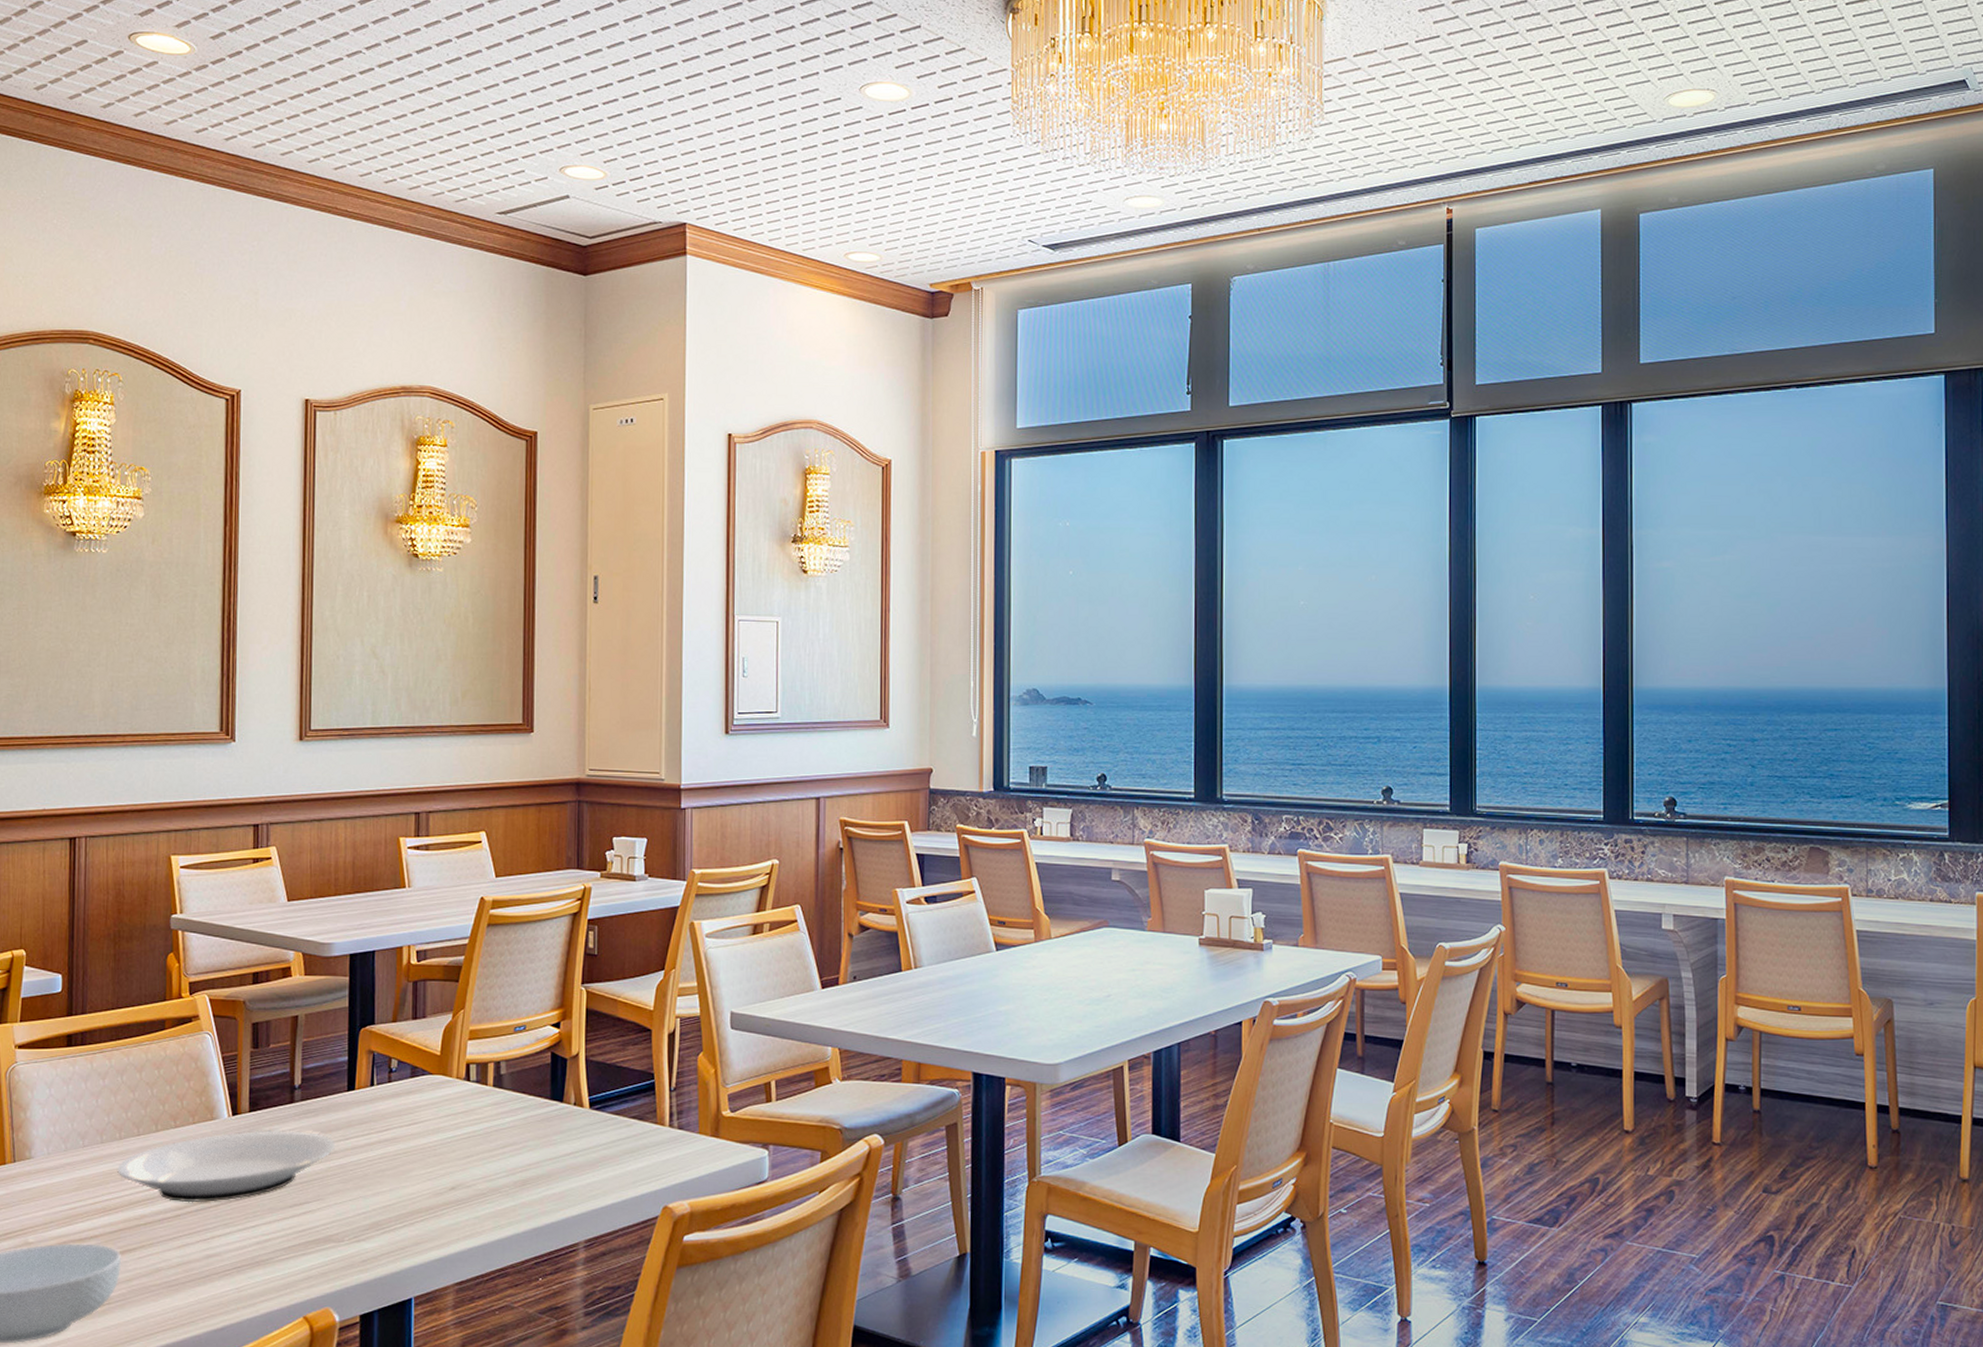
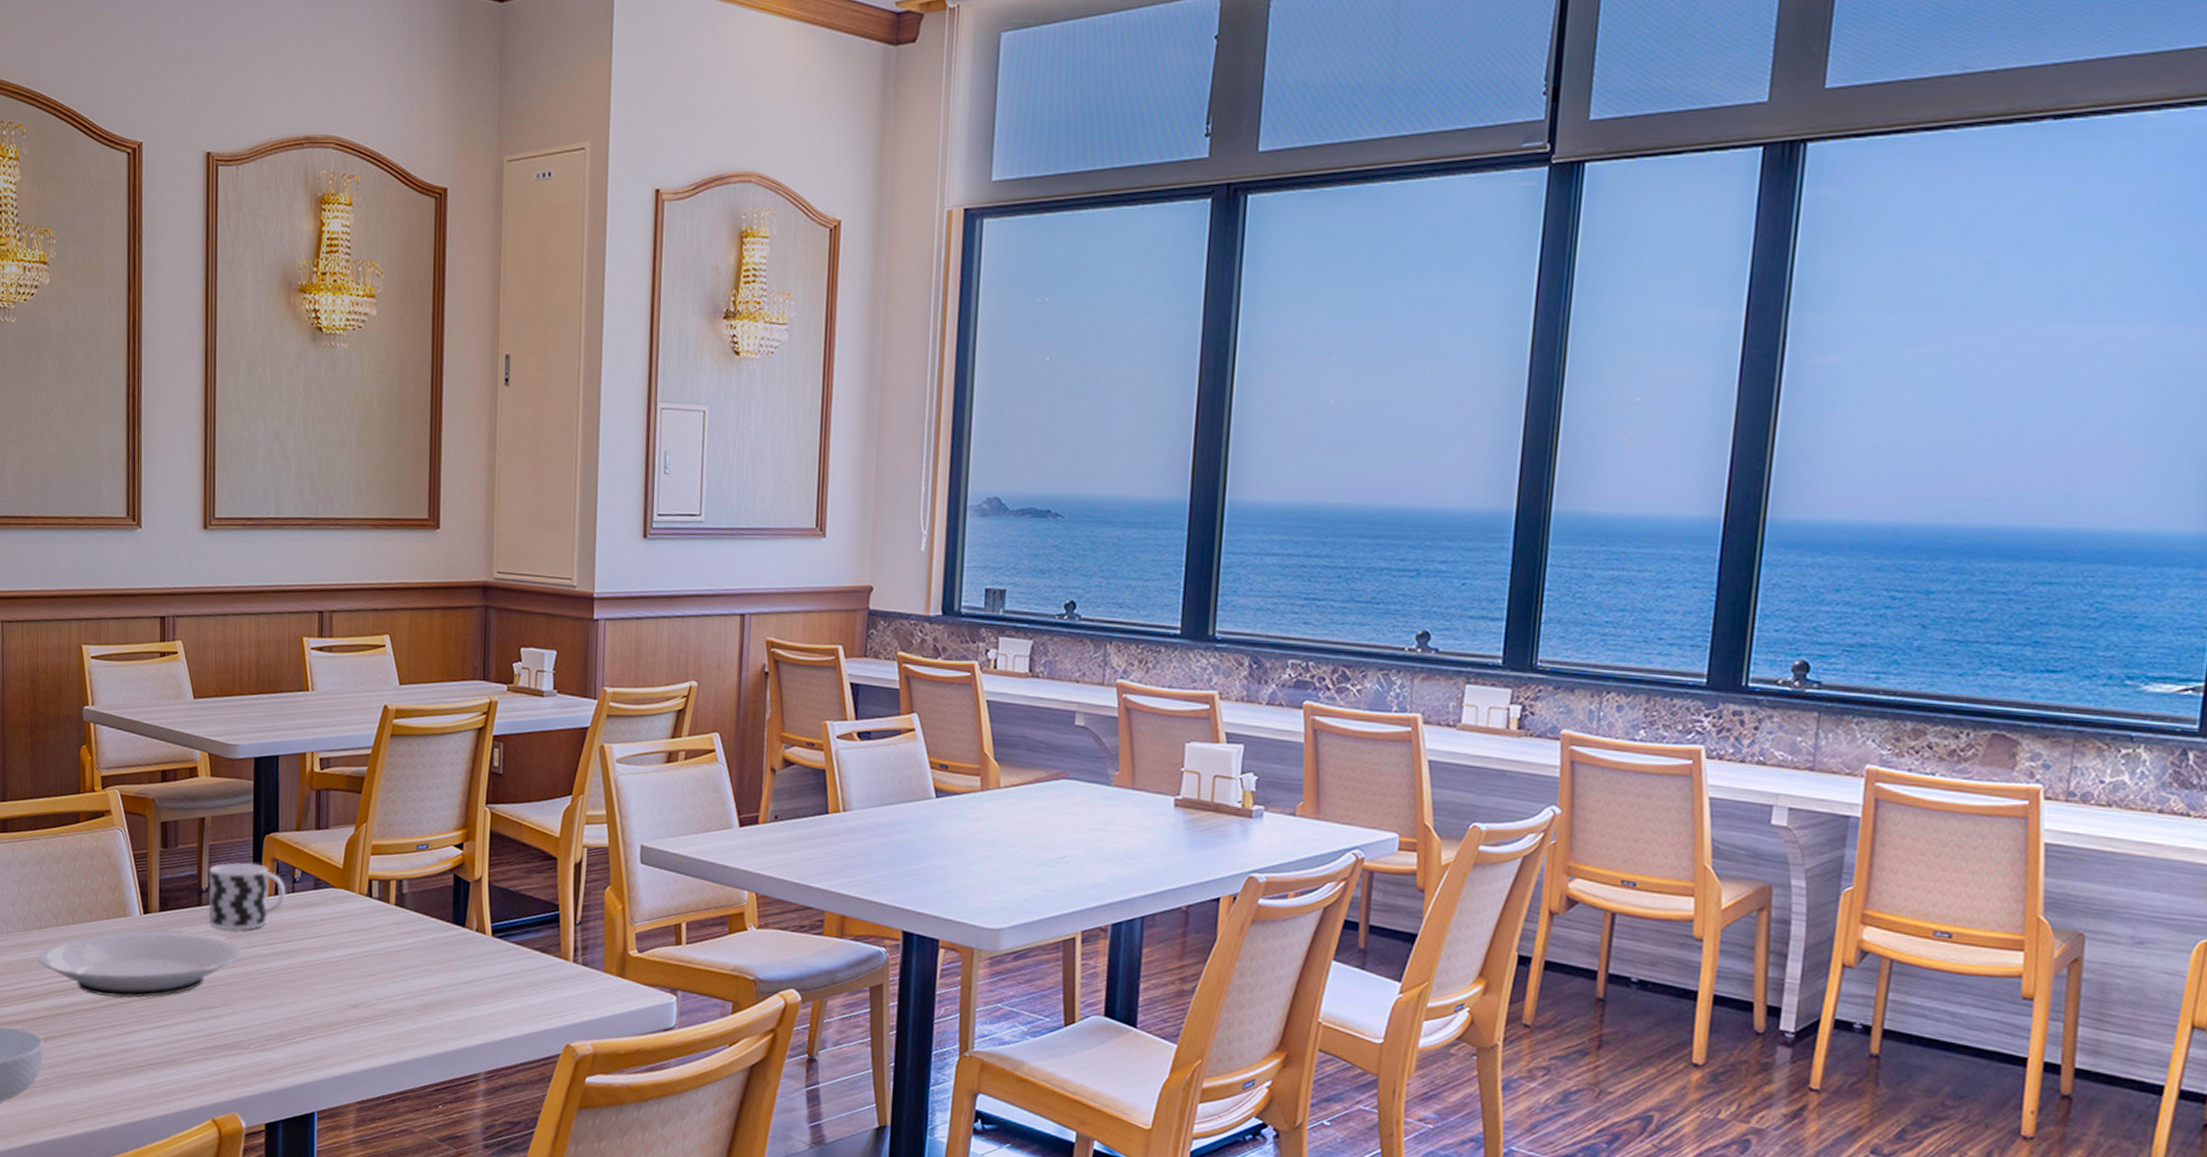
cup: none [301,1056,382,1125] -> present [208,862,286,931]

